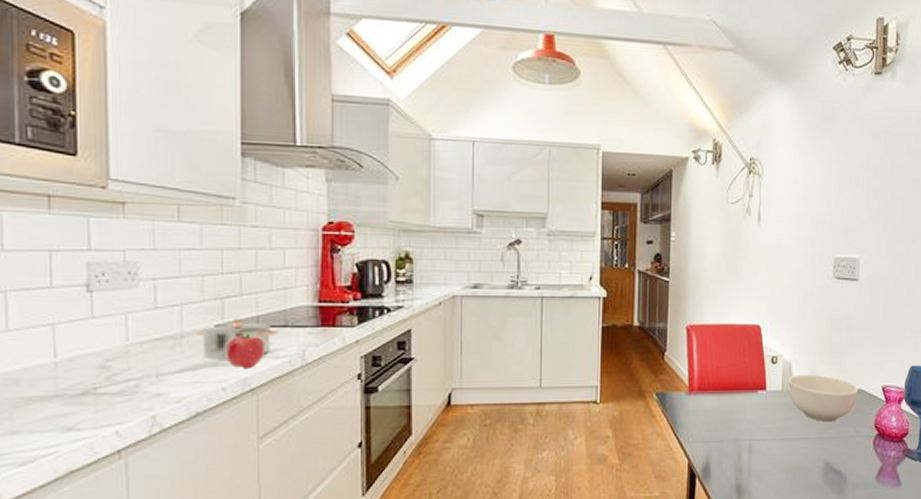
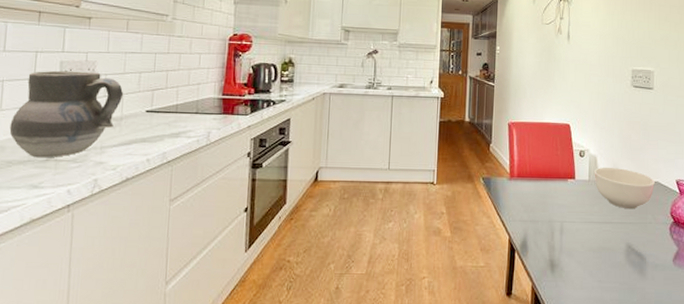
ceramic jug: none [23,275,181,392] -> present [9,70,123,158]
cooking pot: present [194,317,279,360] -> none [130,105,191,138]
fruit: present [224,332,266,370] -> none [151,117,182,146]

